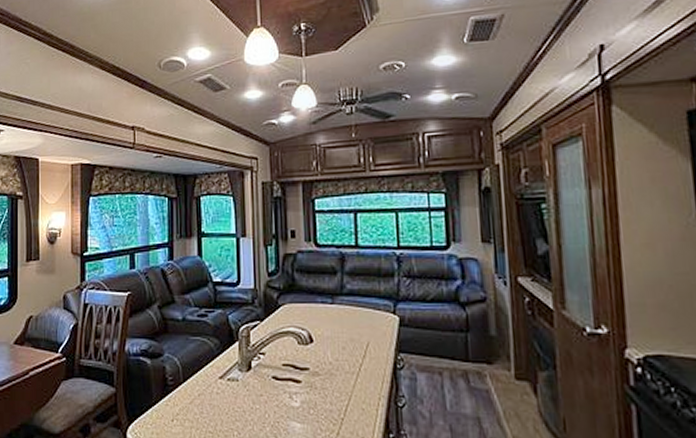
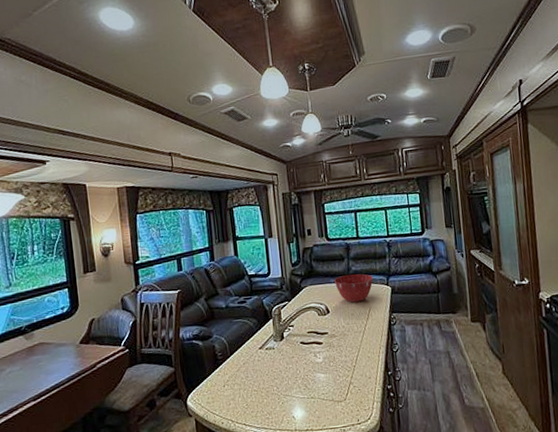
mixing bowl: none [321,293,375,332] -> present [333,273,373,303]

